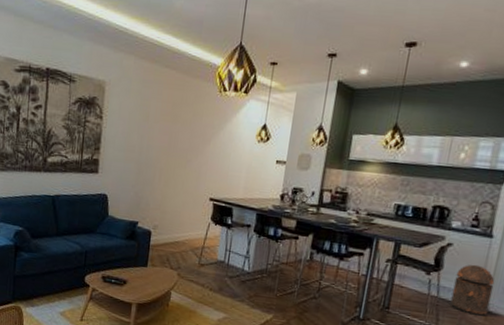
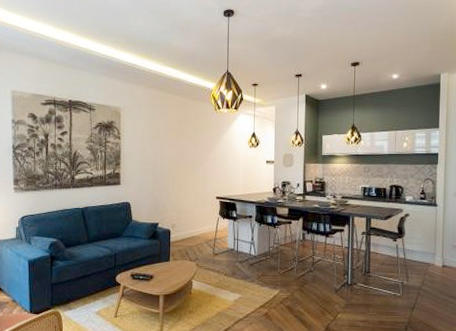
trash can: present [450,264,495,316] -> none [415,229,445,270]

